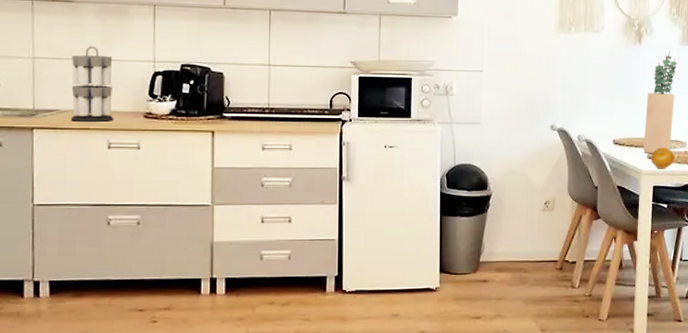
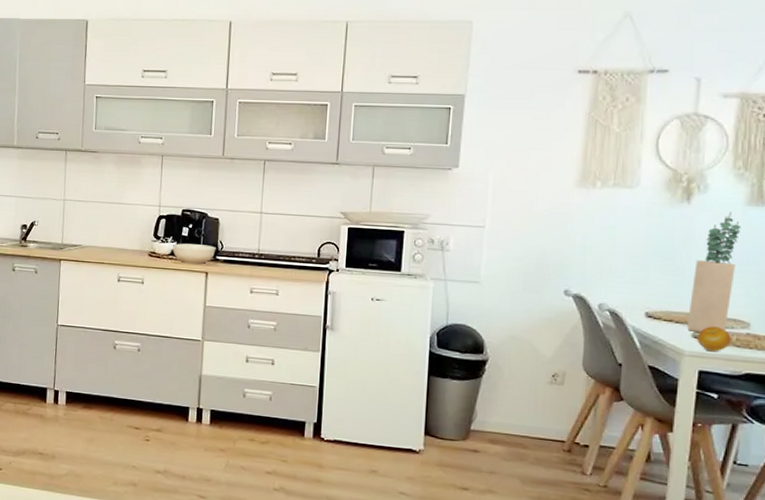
spice rack: present [70,46,113,123] -> none [89,190,126,259]
bowl: none [171,101,222,123] -> present [172,243,216,265]

